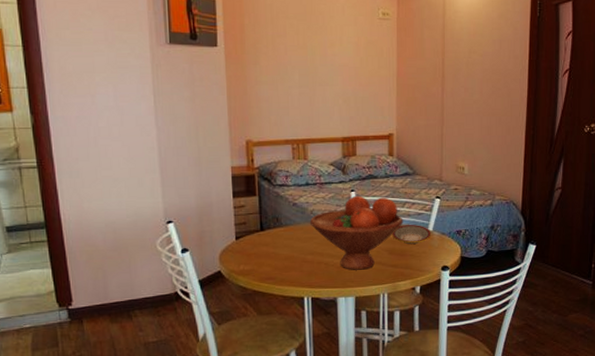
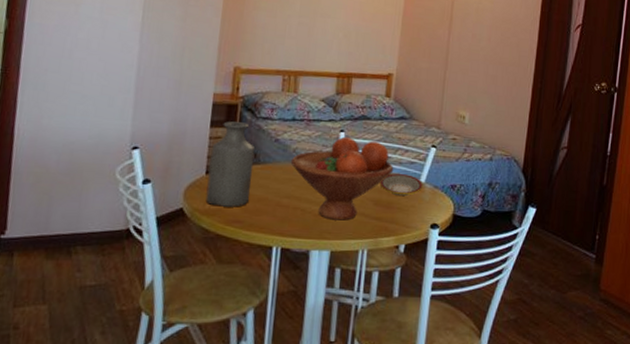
bottle: none [237,191,278,267] -> present [205,121,254,207]

